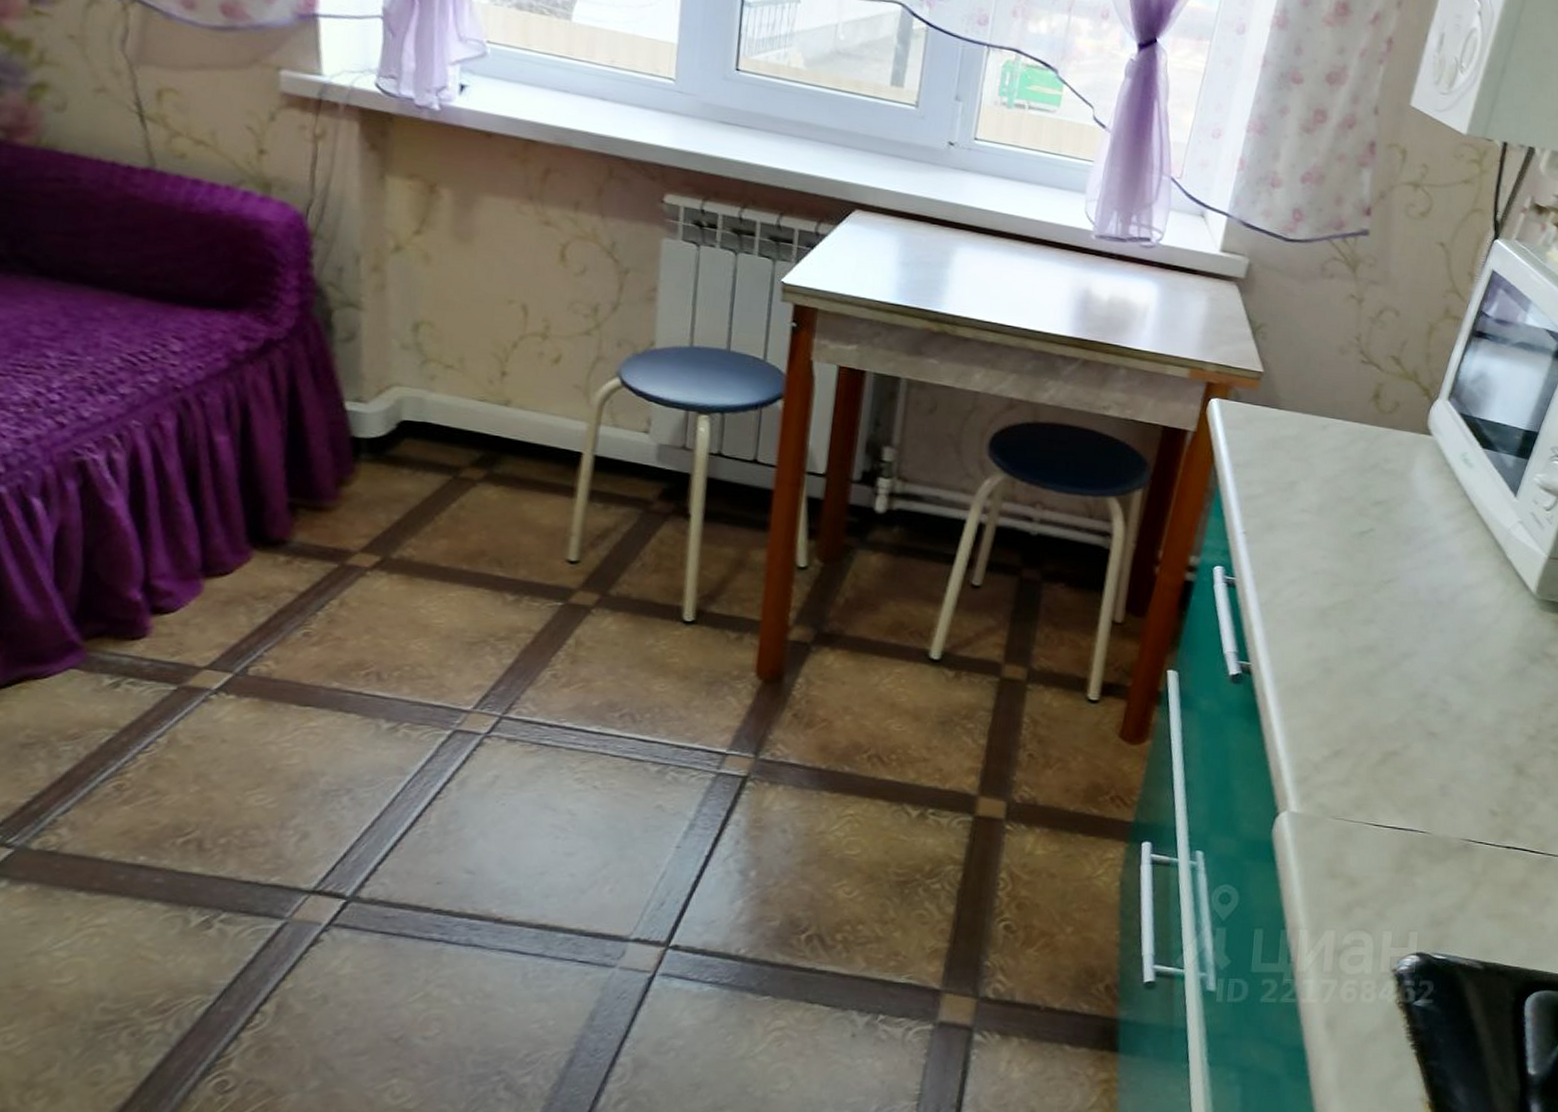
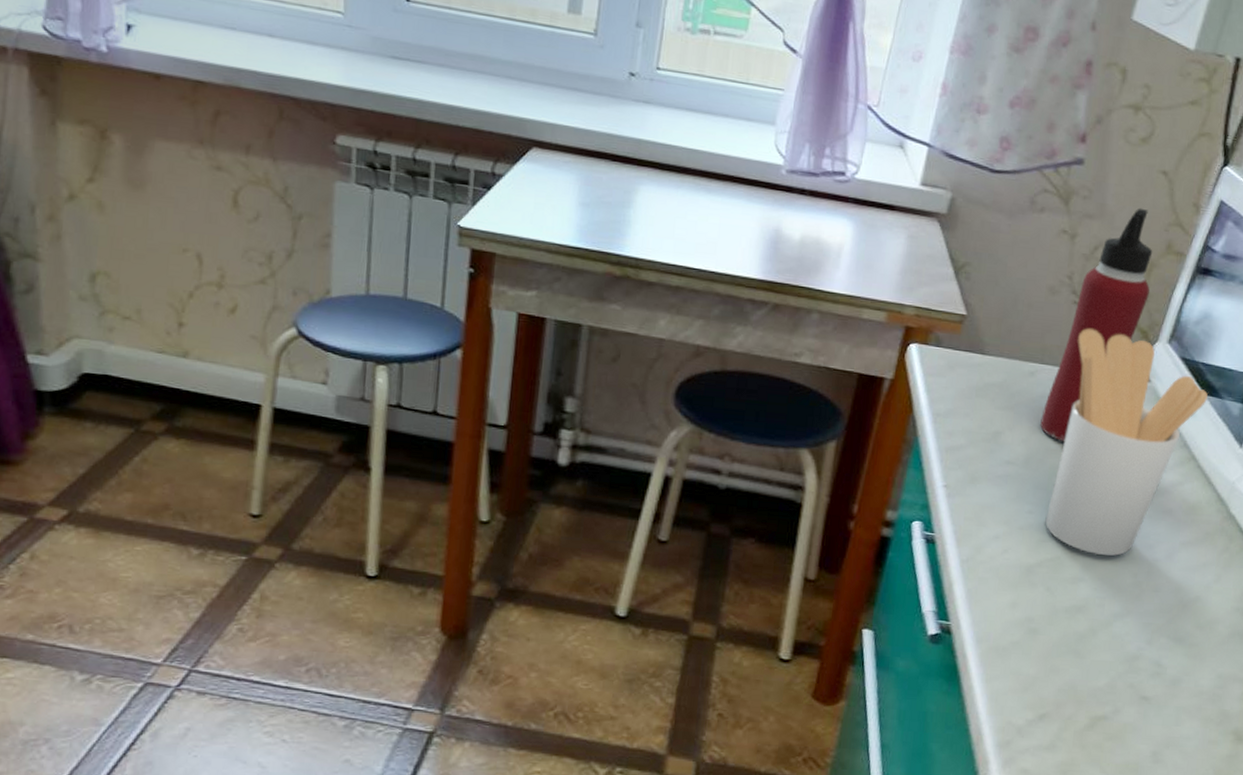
water bottle: none [1332,275,1433,492] -> present [1040,207,1153,442]
utensil holder: none [1338,386,1484,599] -> present [1045,328,1208,556]

